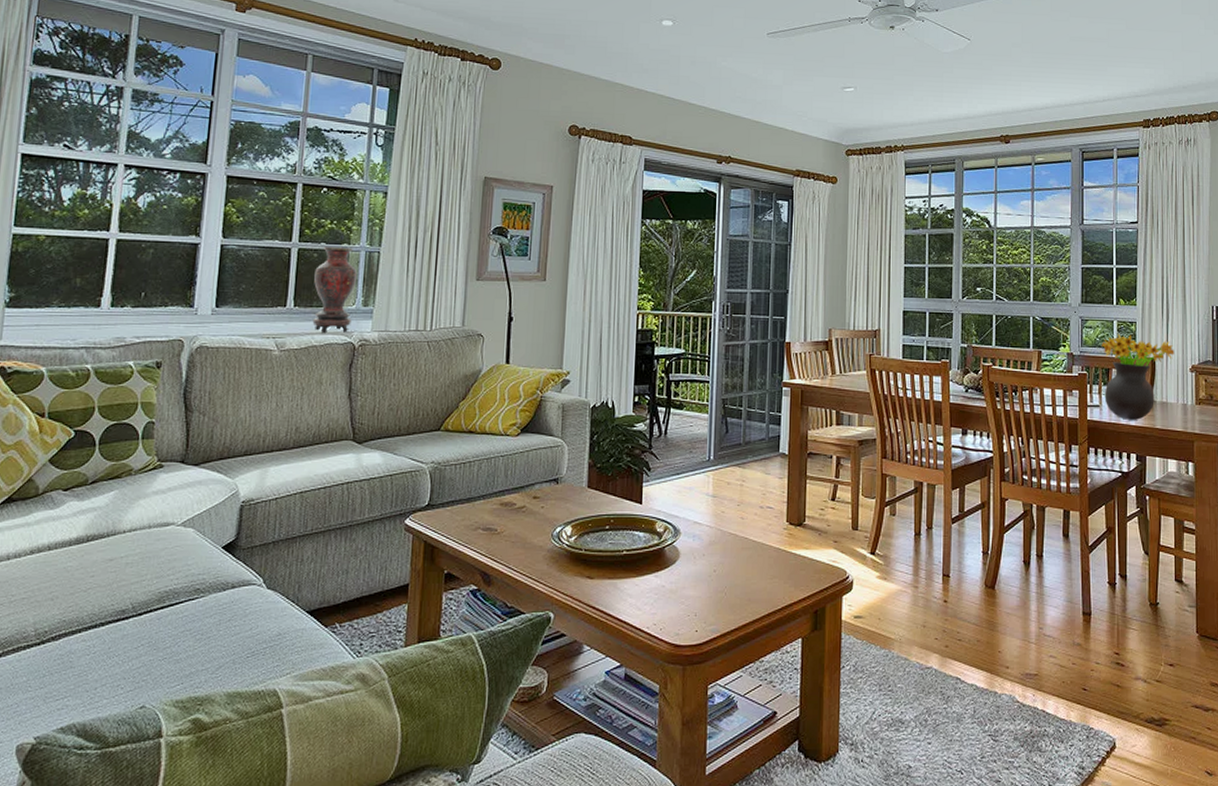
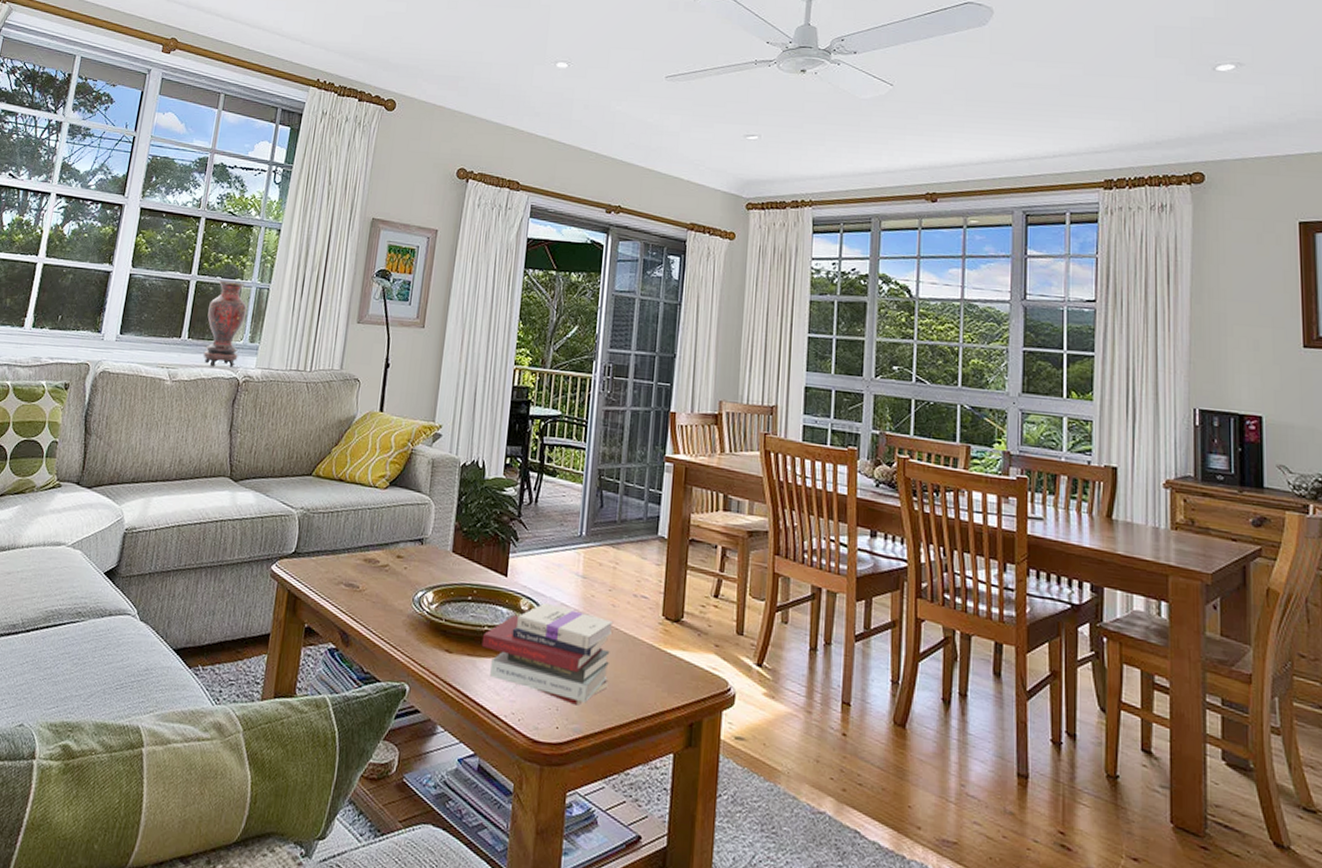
books: none [621,523,743,609] -> present [481,602,614,705]
flower arrangement: present [1102,333,1174,420] -> none [1047,432,1143,541]

